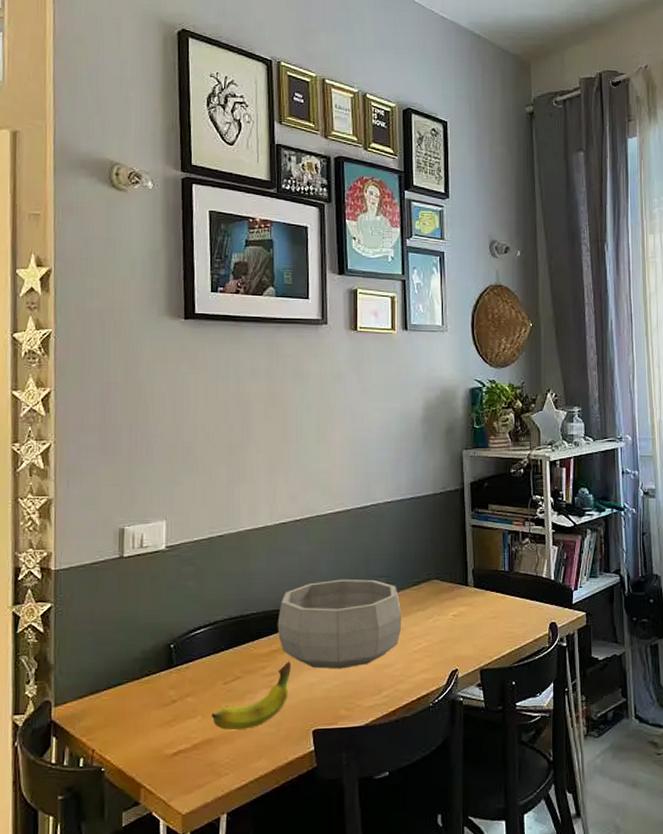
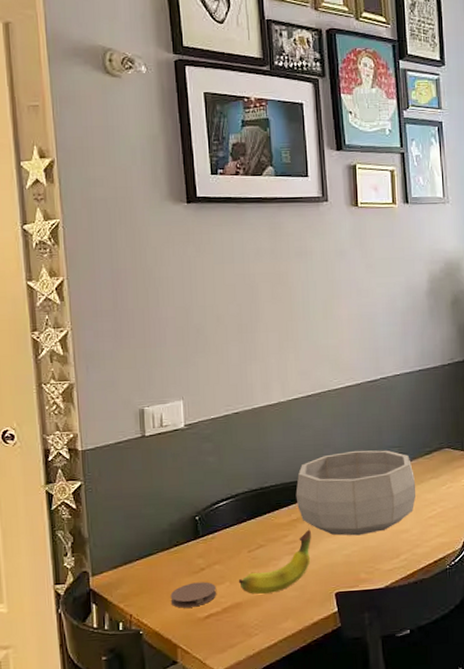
coaster: none [137,715,188,744] -> present [170,581,217,608]

